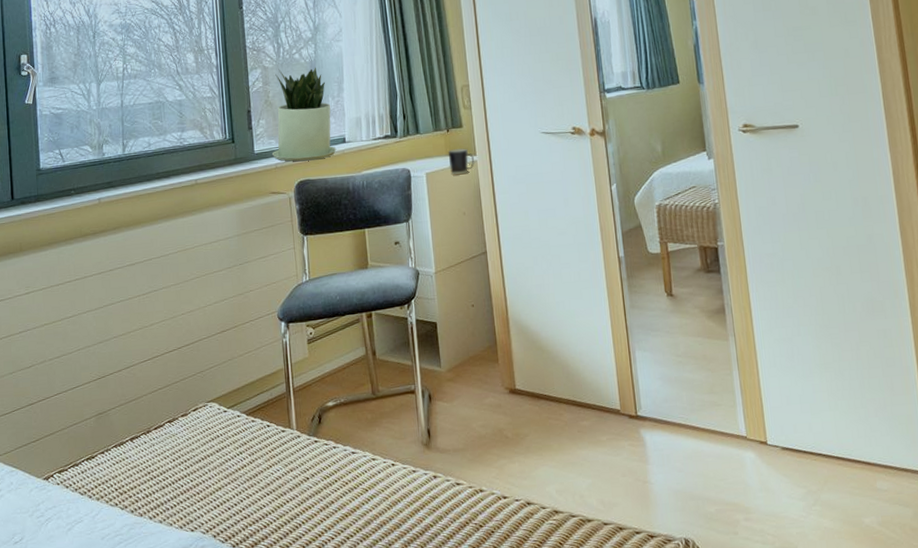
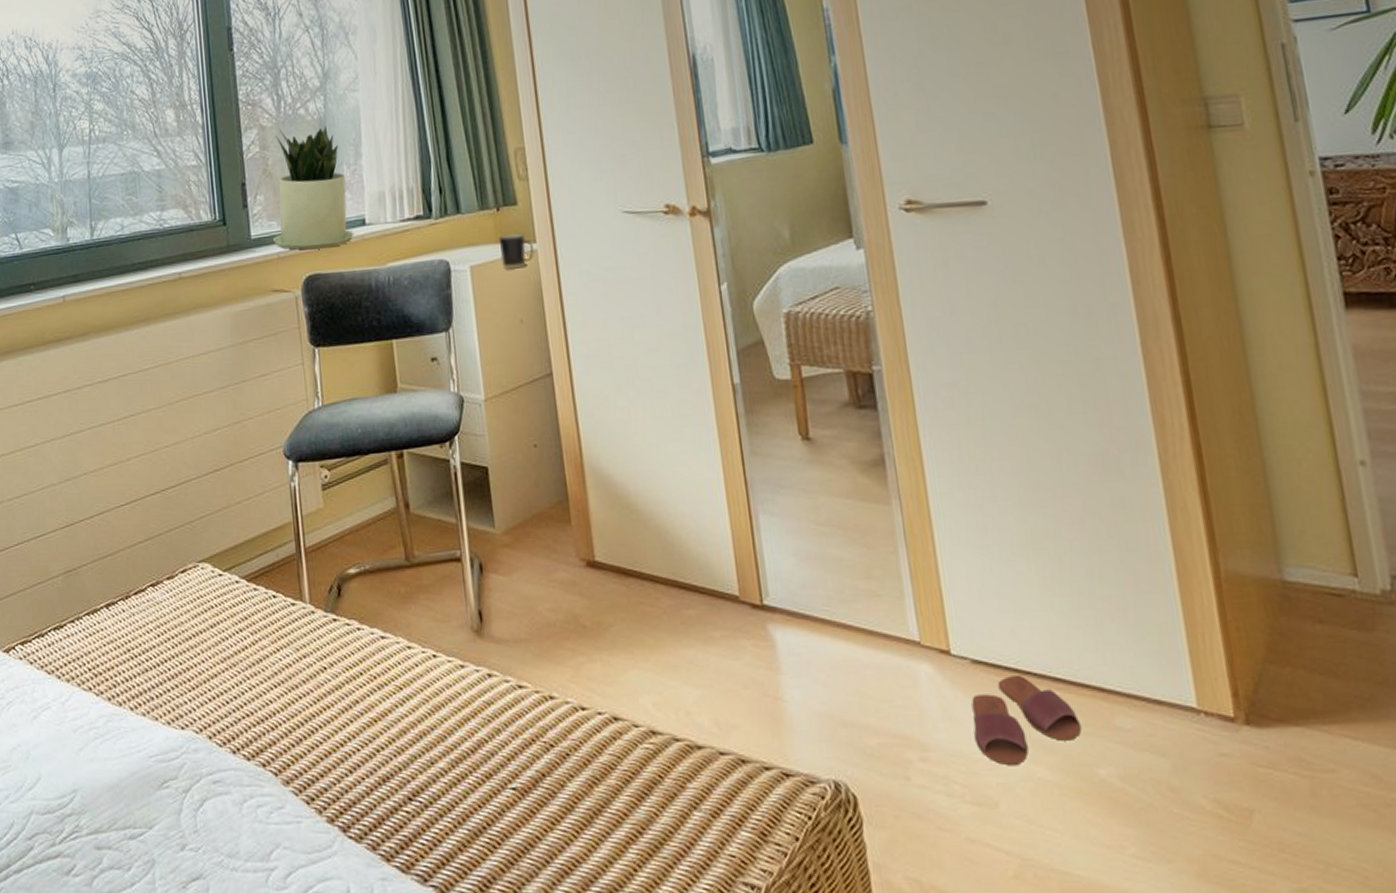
slippers: none [781,457,854,520] -> present [971,676,1081,765]

